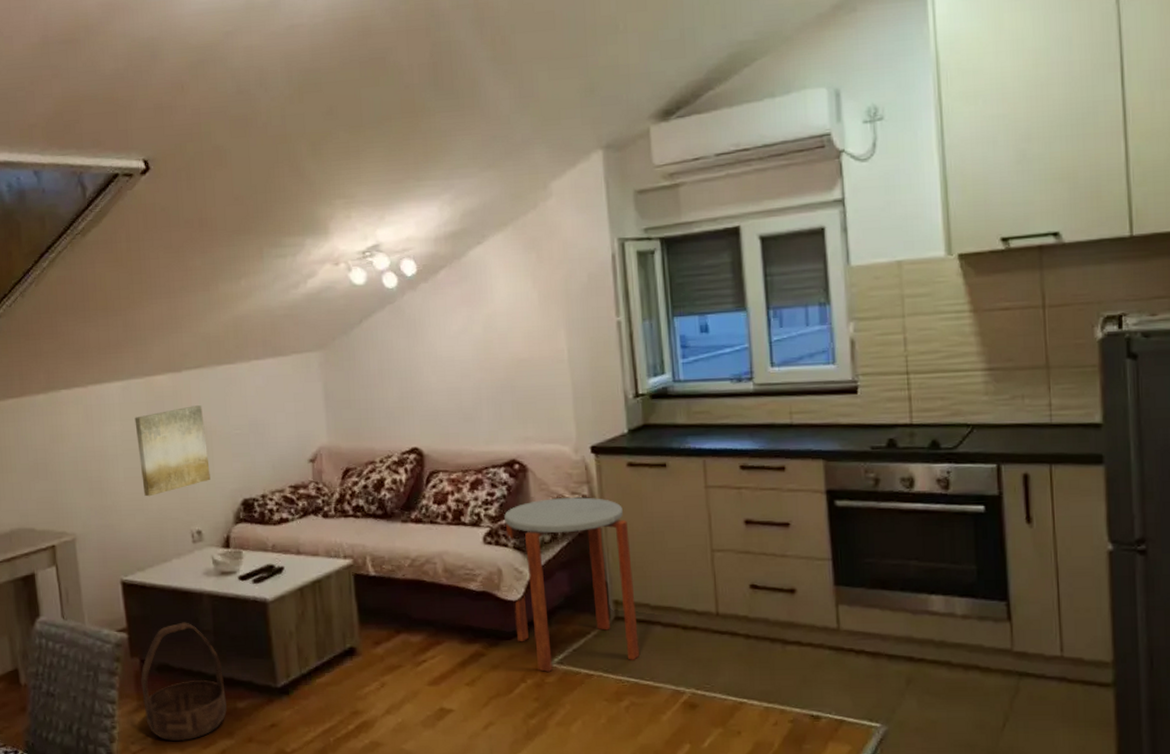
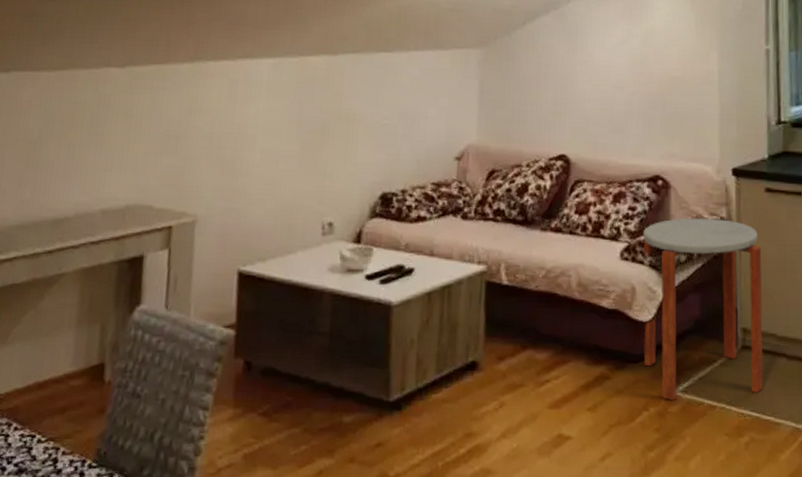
wall art: present [134,405,211,497] -> none [278,91,354,182]
basket: present [141,622,227,741] -> none [239,321,333,457]

